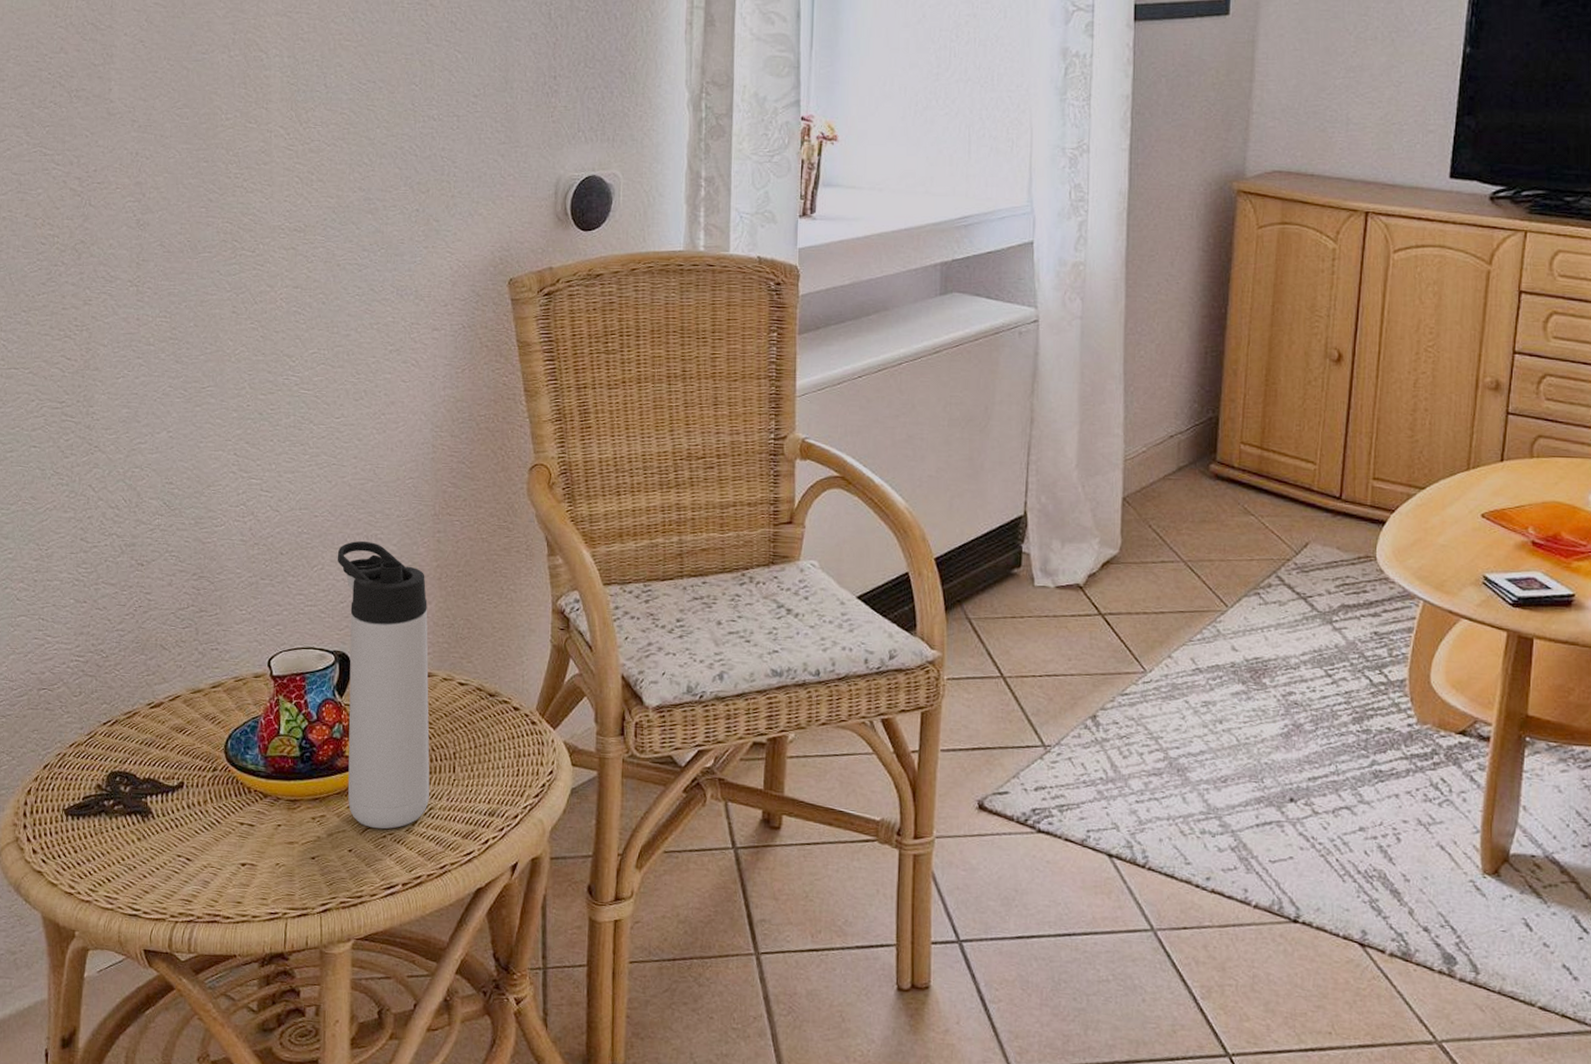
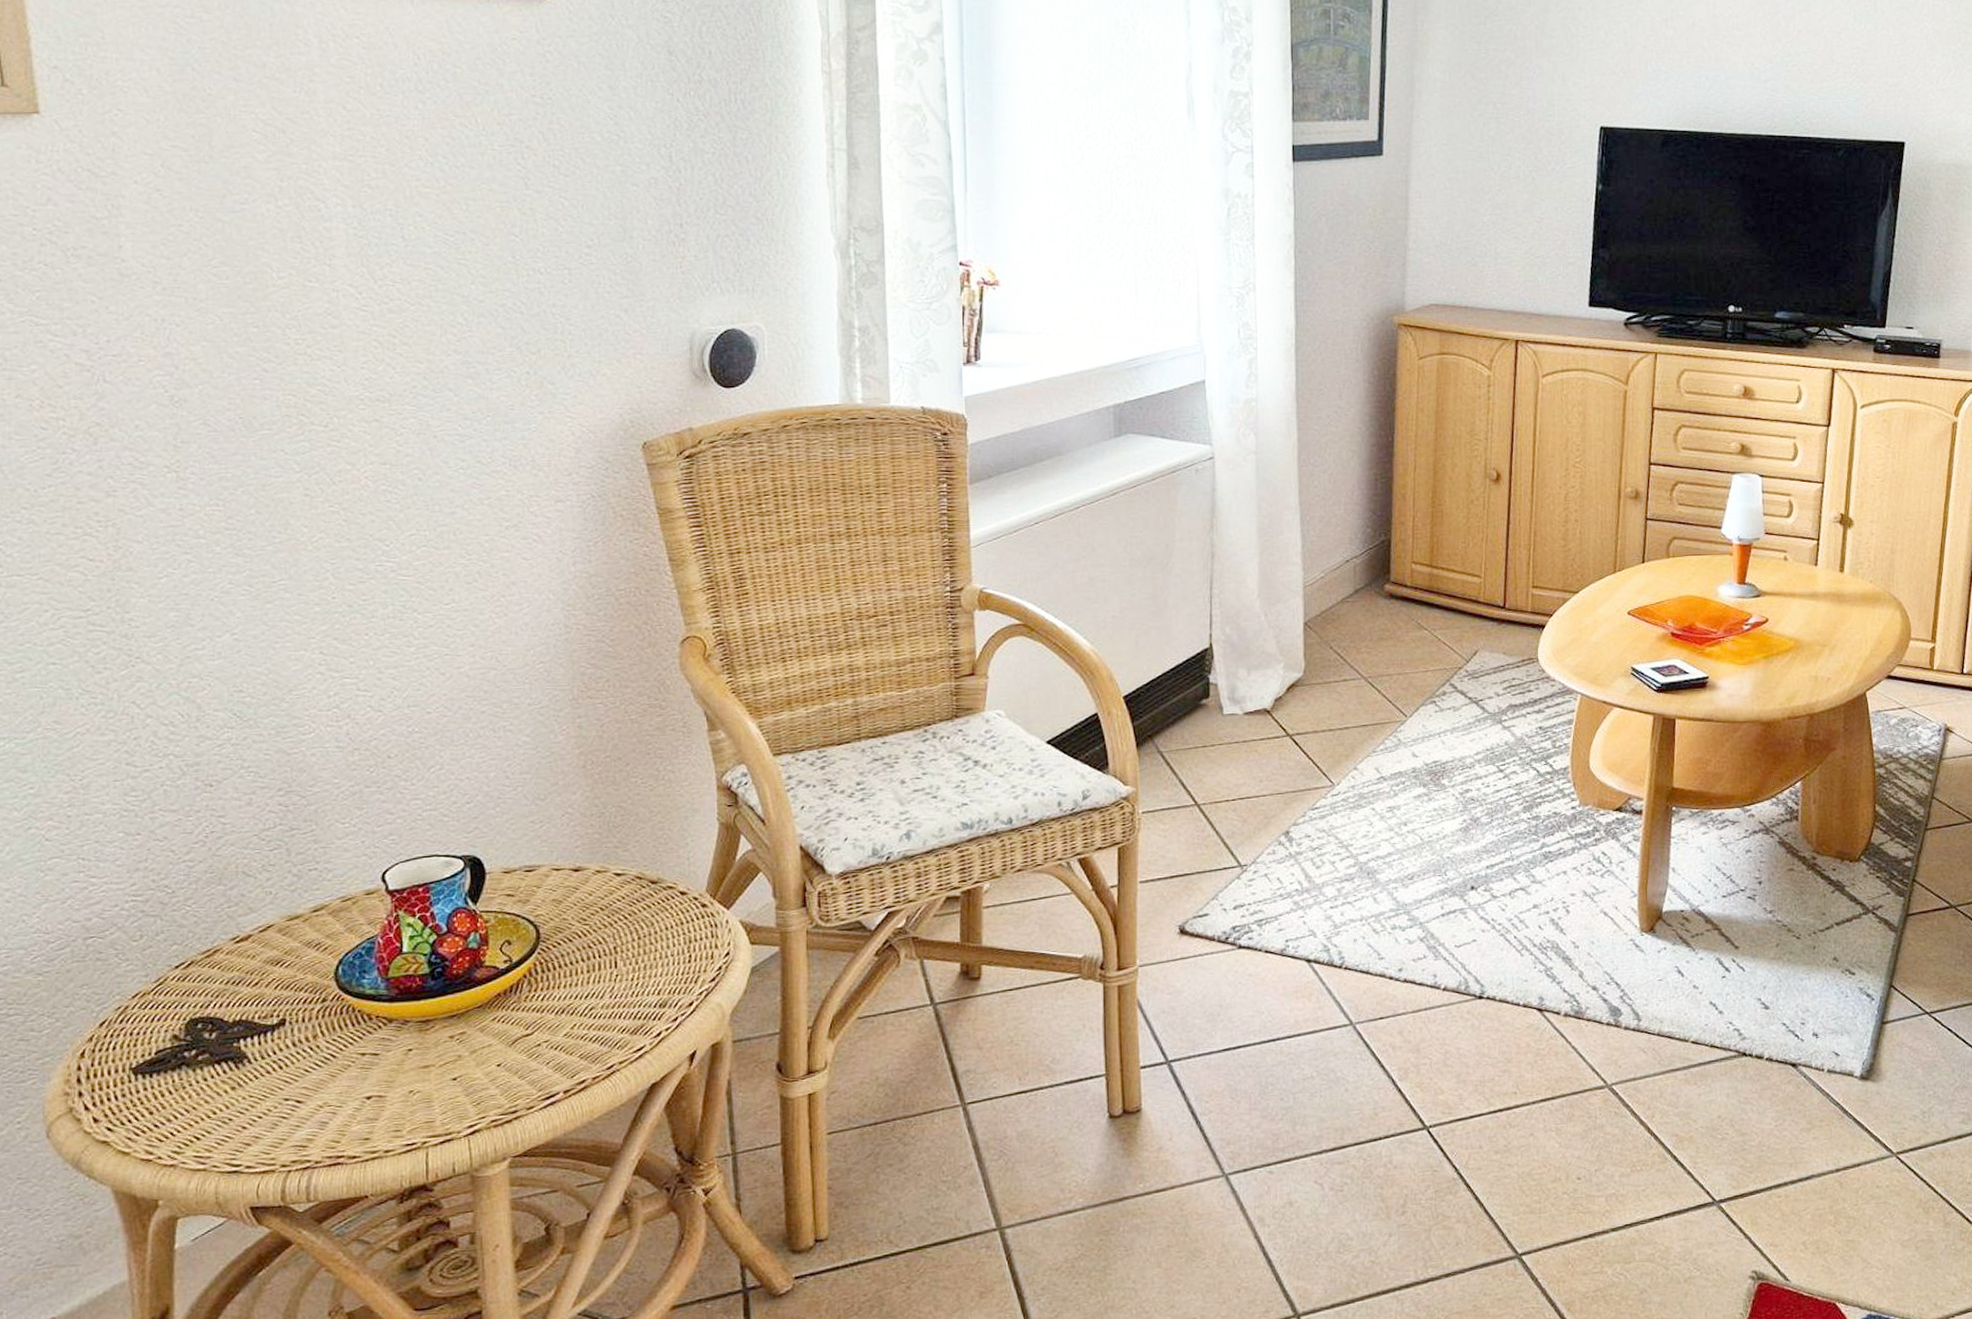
thermos bottle: present [337,540,430,829] -> none [458,734,589,1038]

